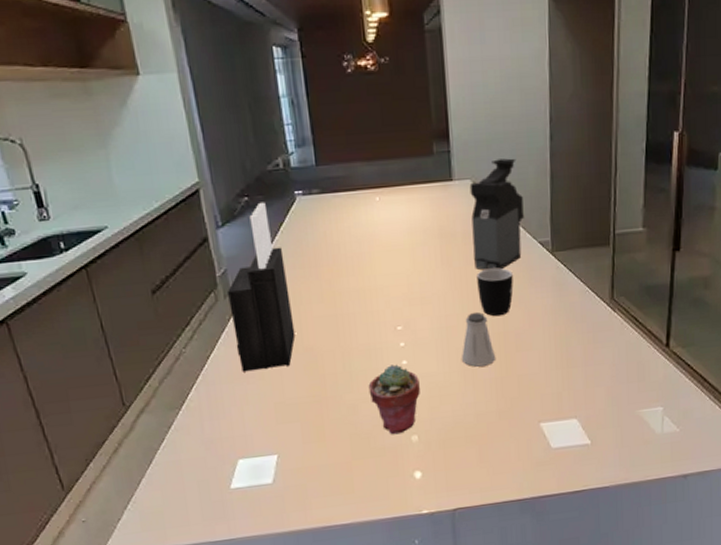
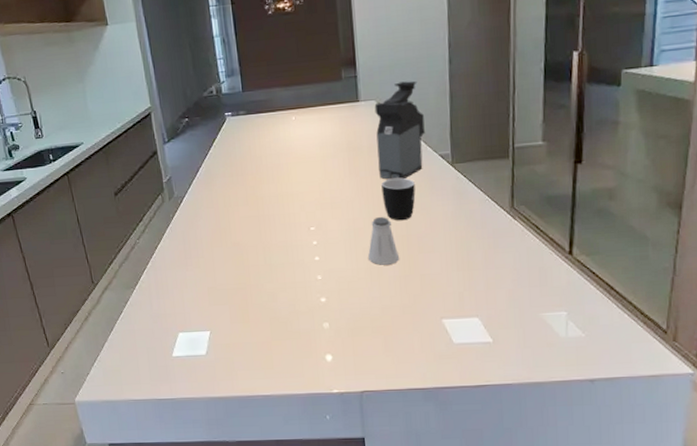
knife block: present [228,202,296,372] -> none [172,122,225,261]
potted succulent: present [368,364,421,434] -> none [285,260,332,320]

